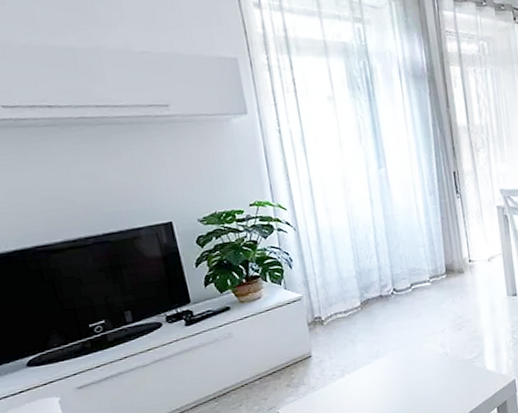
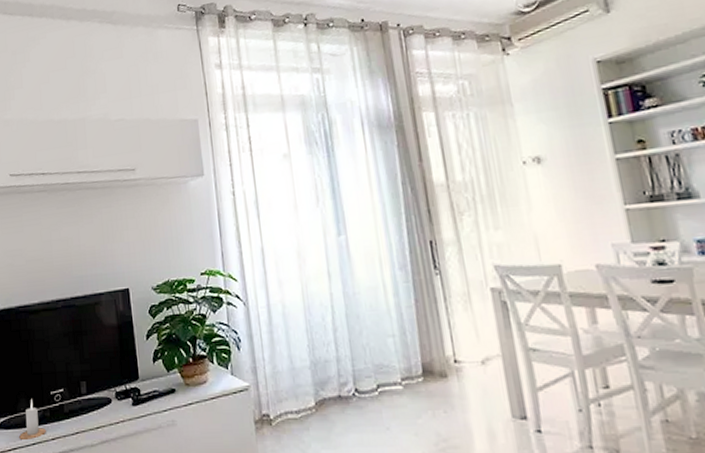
candle: none [55,334,89,373] -> present [19,399,46,441]

